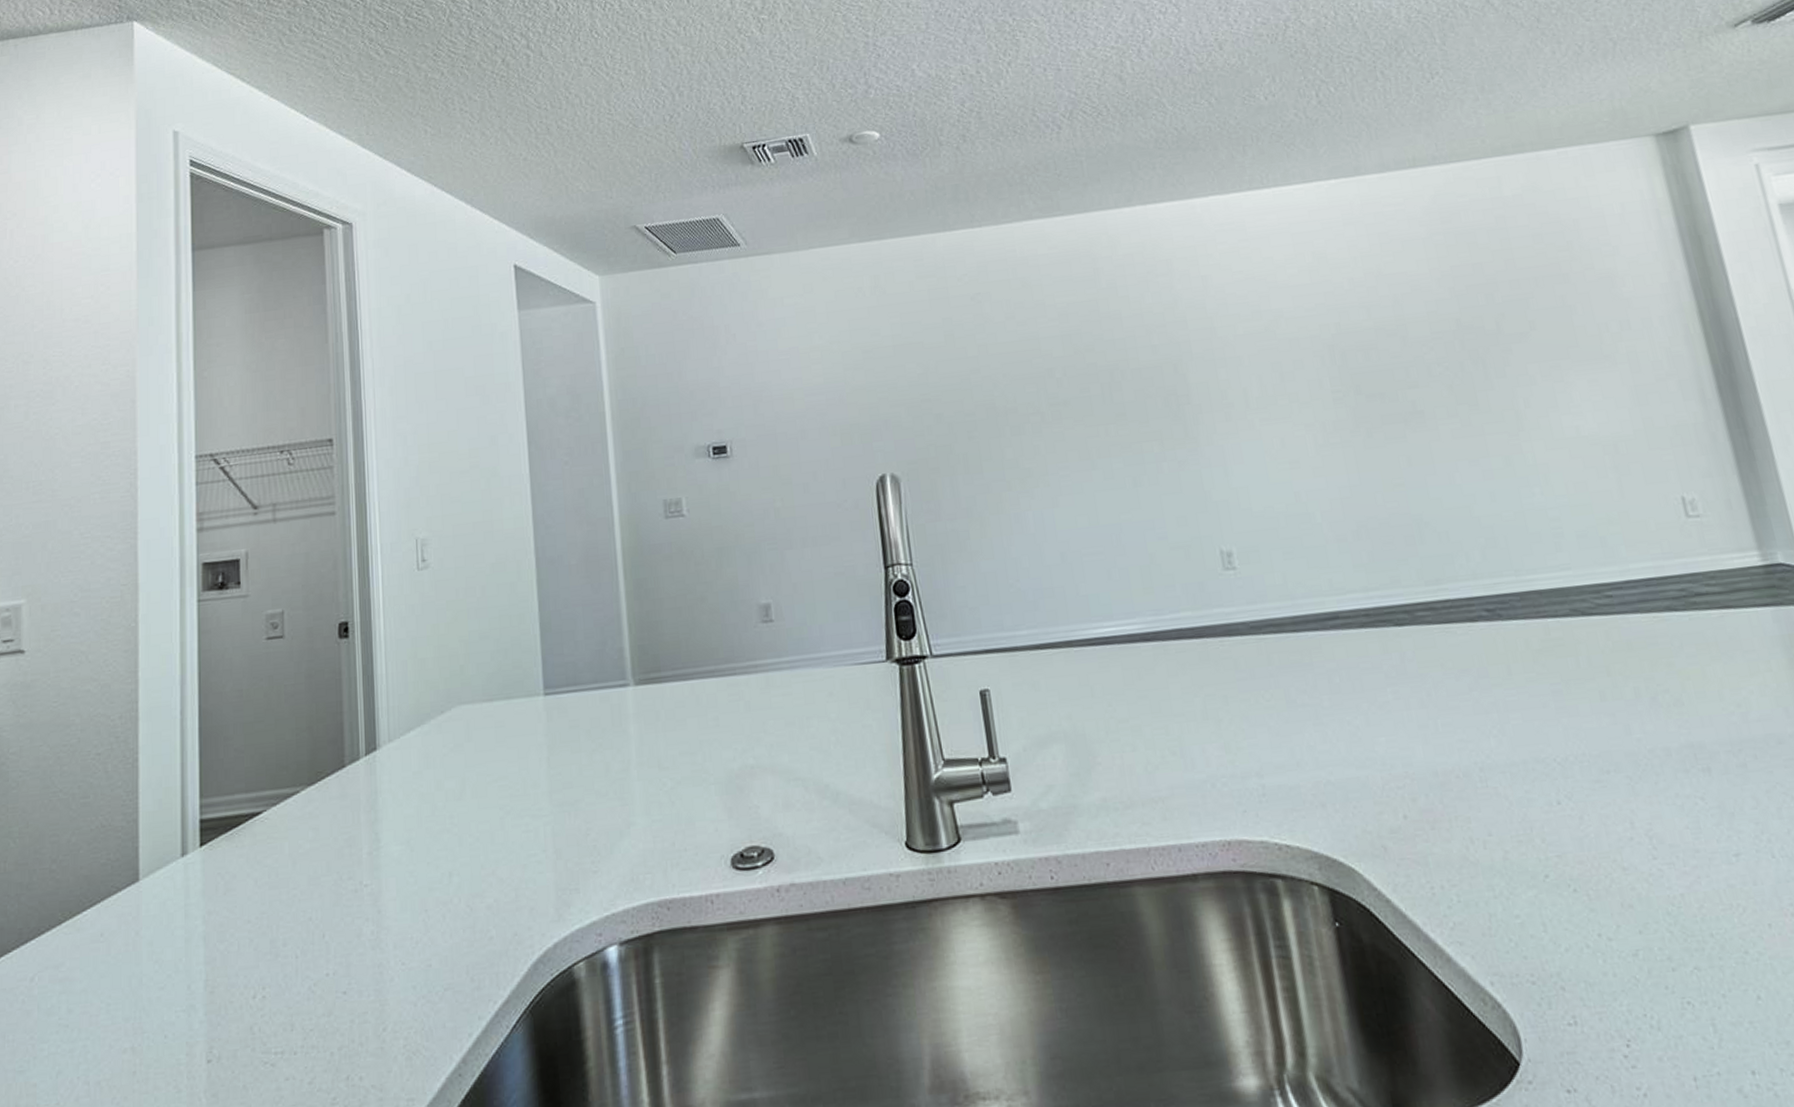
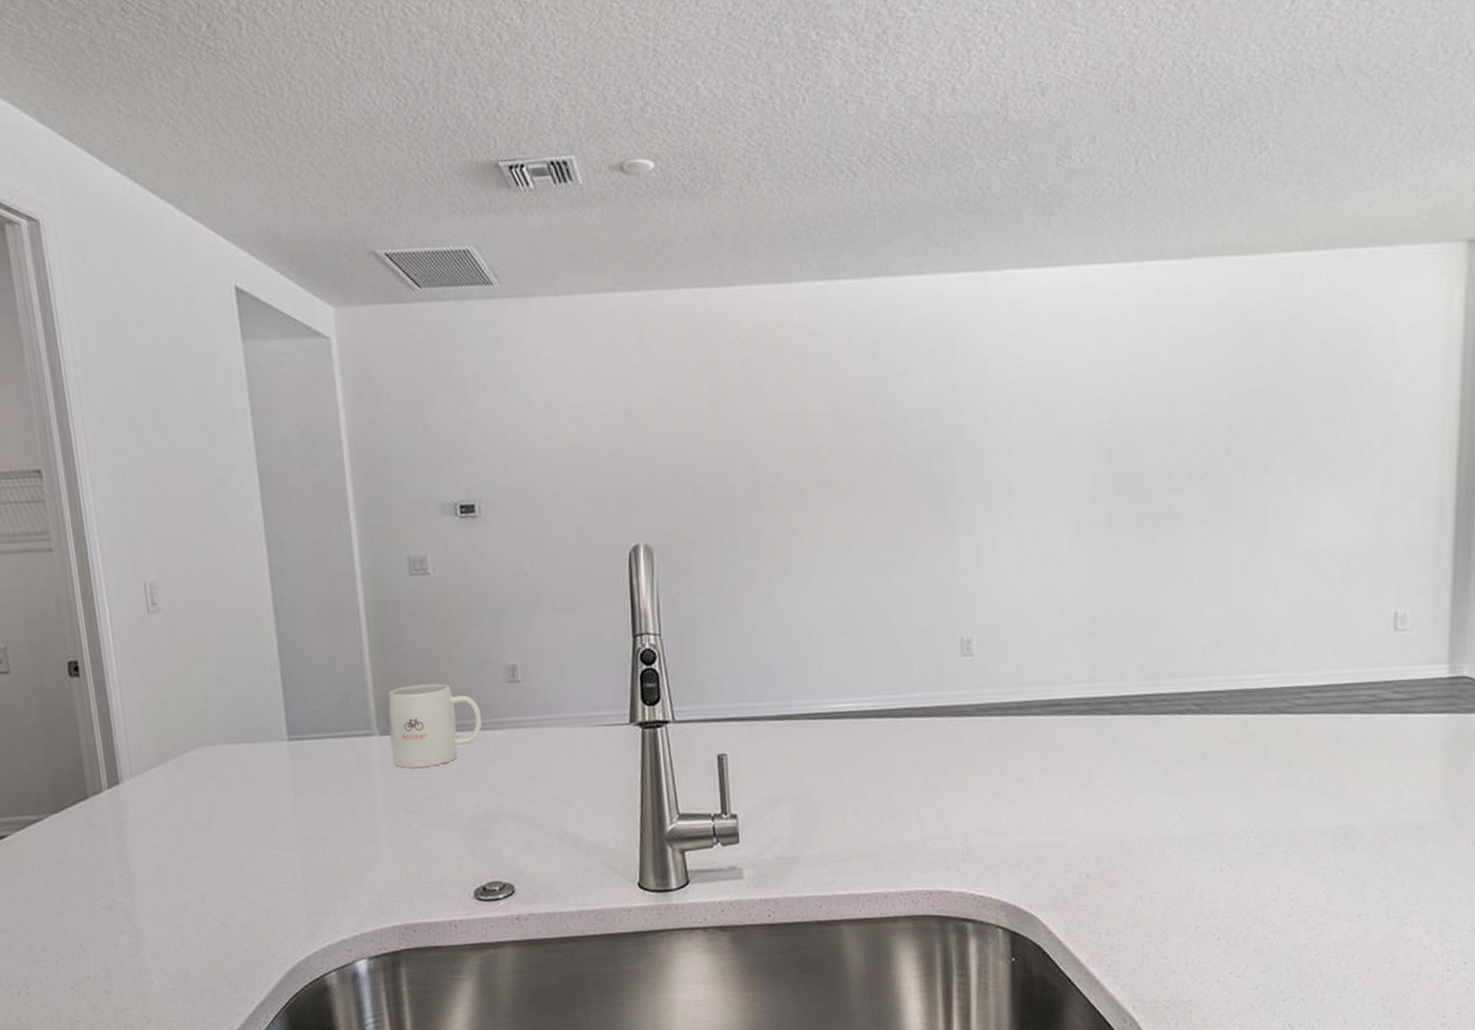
mug: none [642,627,737,720] -> present [387,683,483,768]

